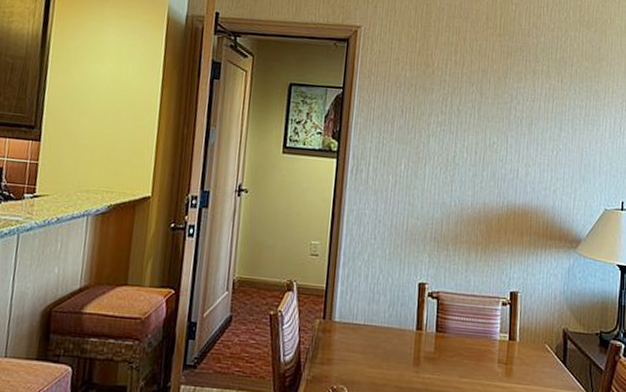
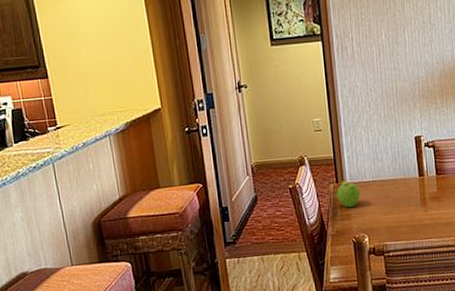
fruit: none [321,318,348,352] -> present [336,181,361,208]

